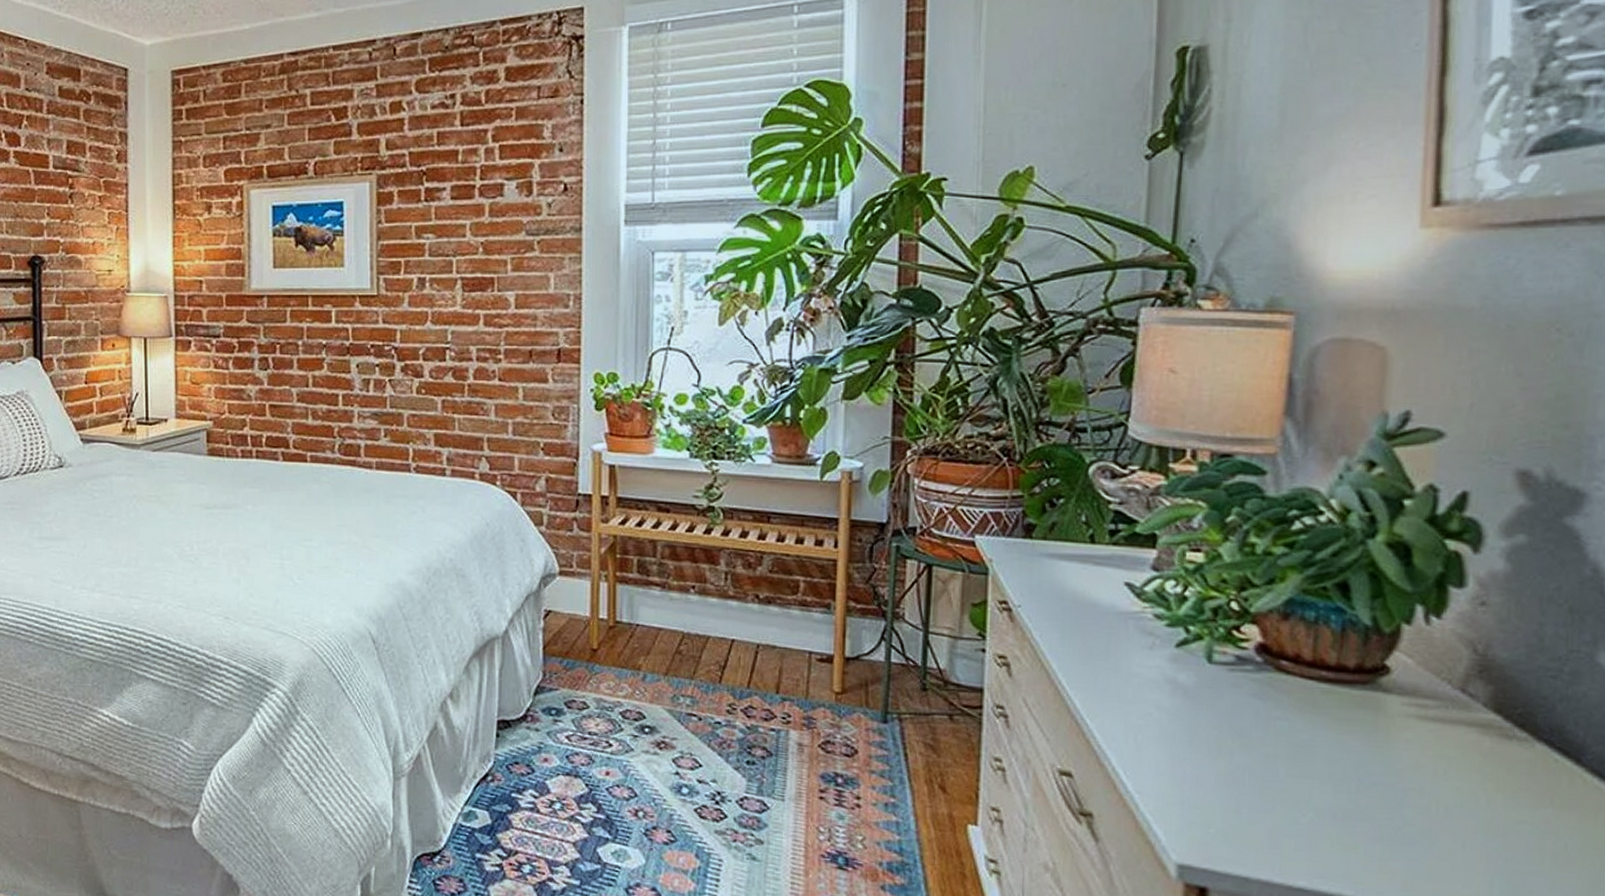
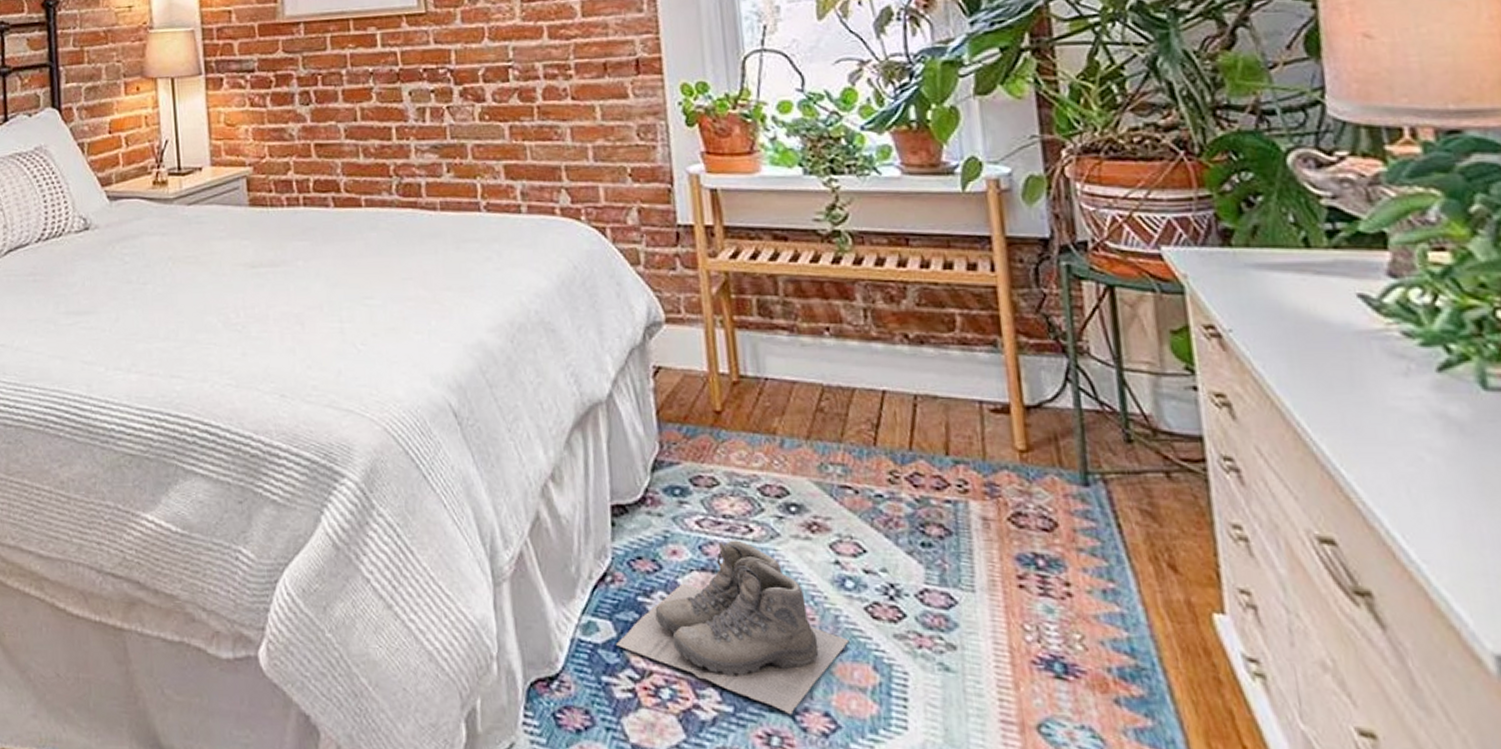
boots: none [490,752,679,889] -> present [616,540,849,715]

